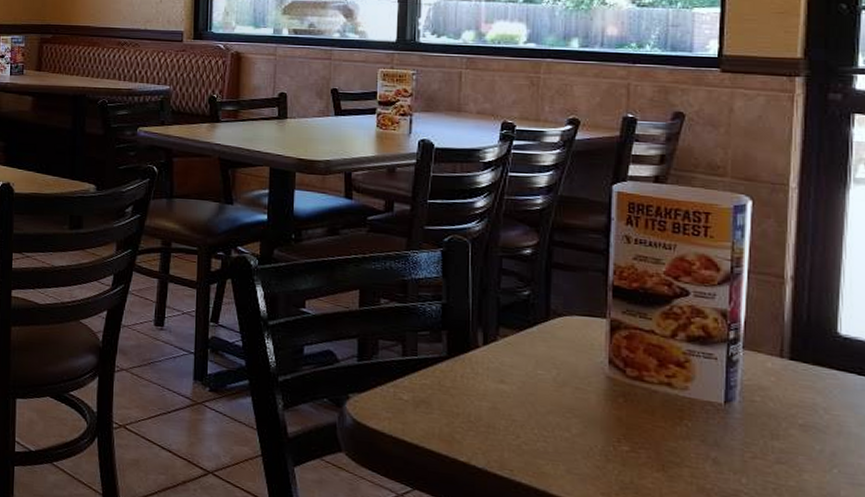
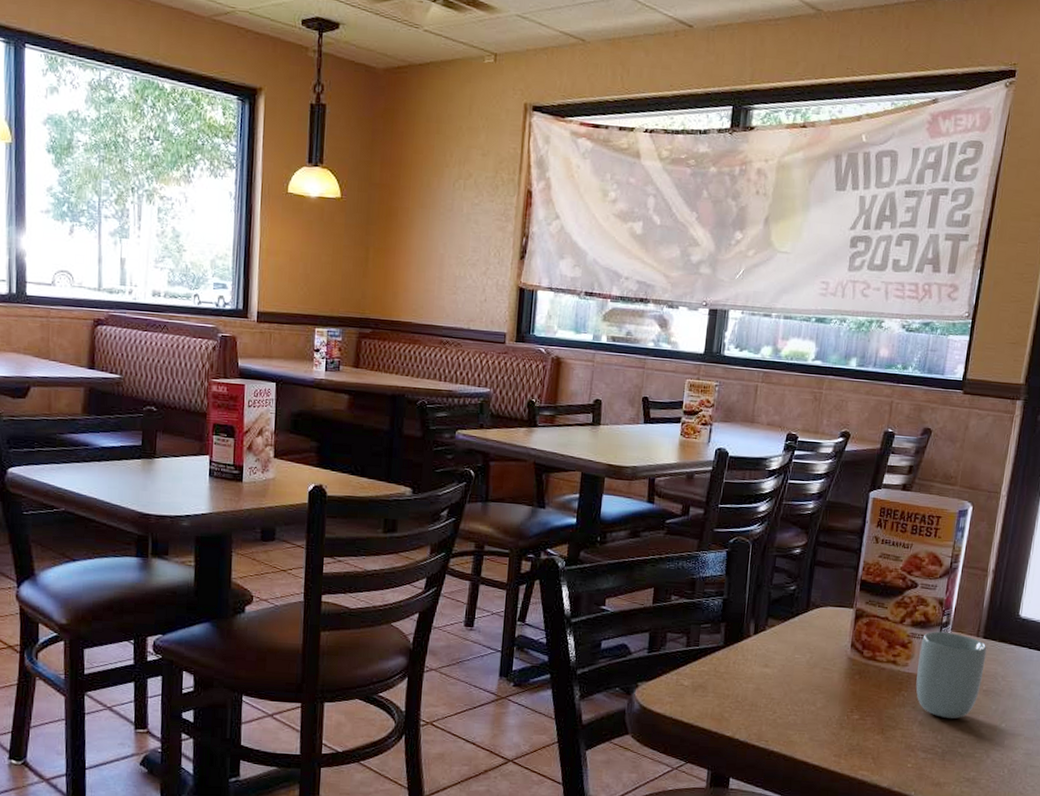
cup: none [702,349,797,459] -> present [915,631,987,719]

